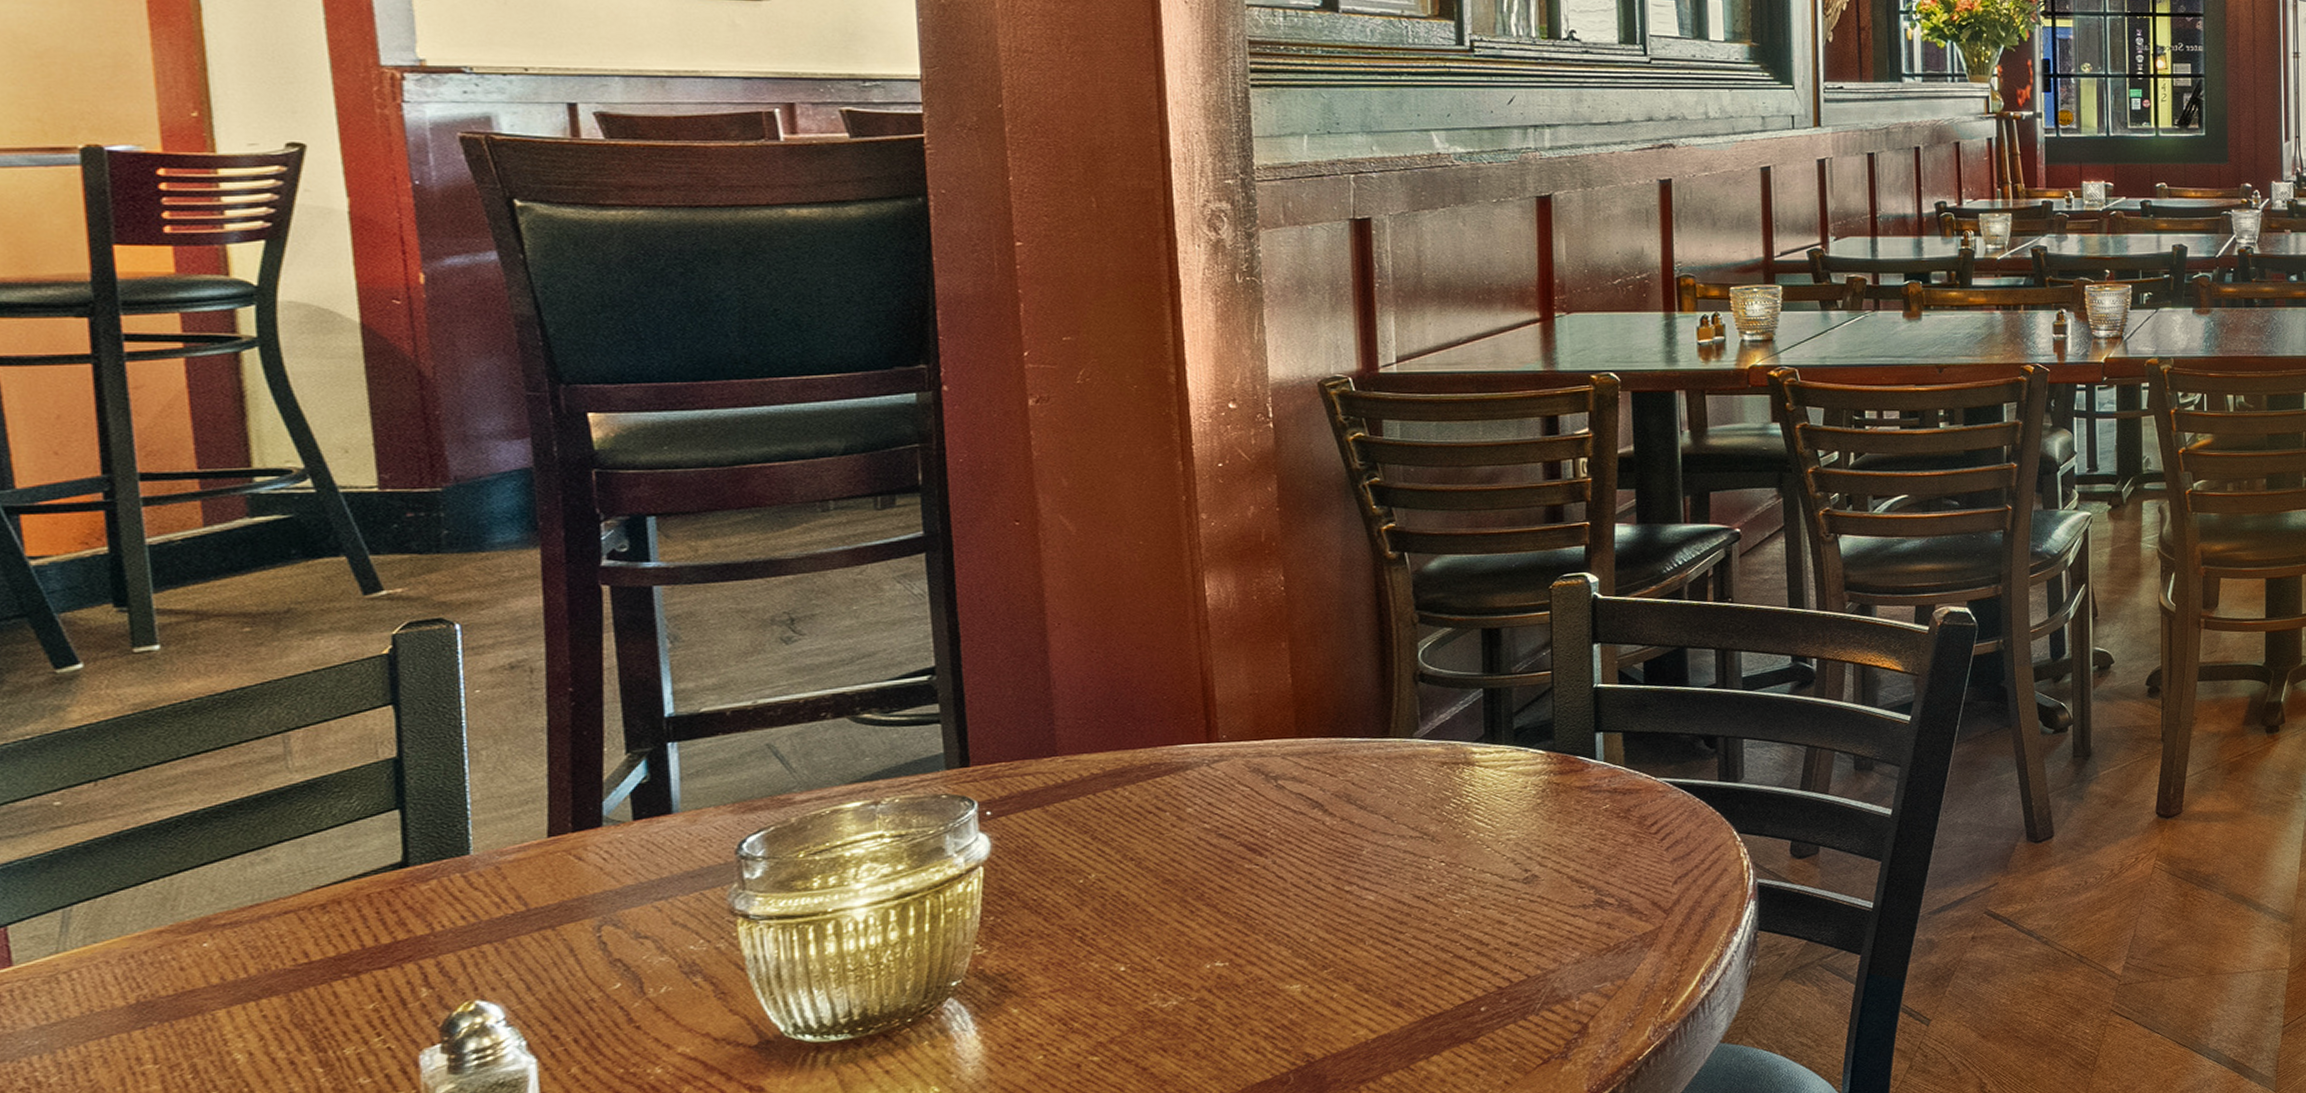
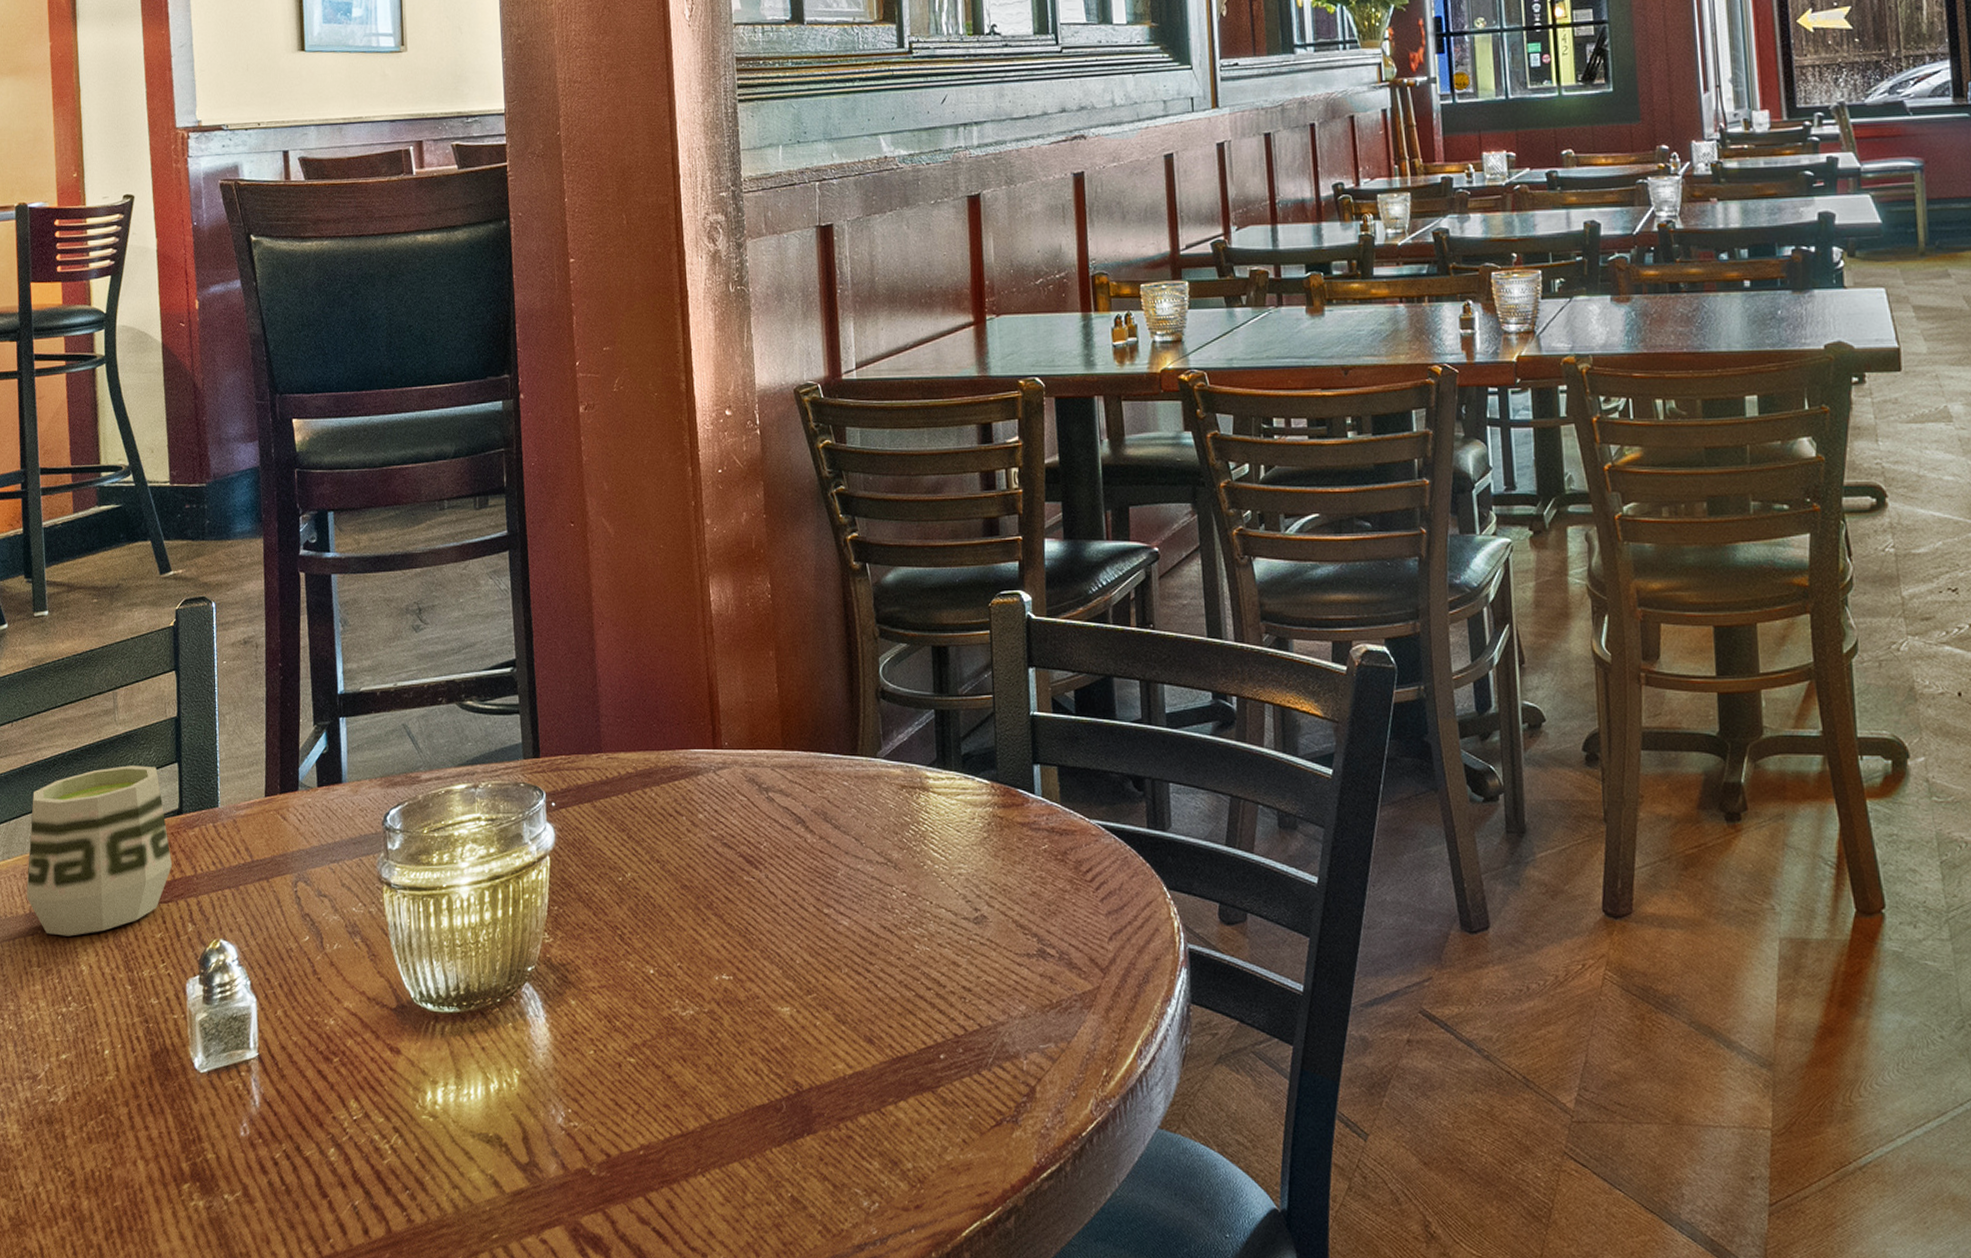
cup: none [129,816,391,1025] -> present [26,765,172,936]

